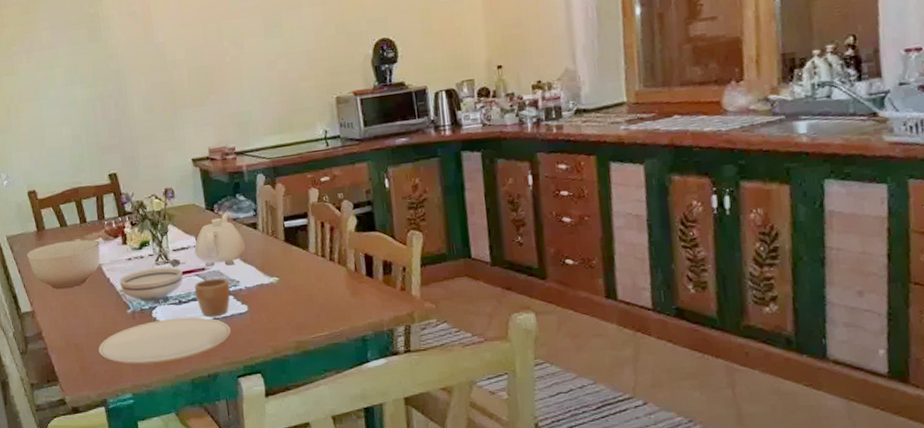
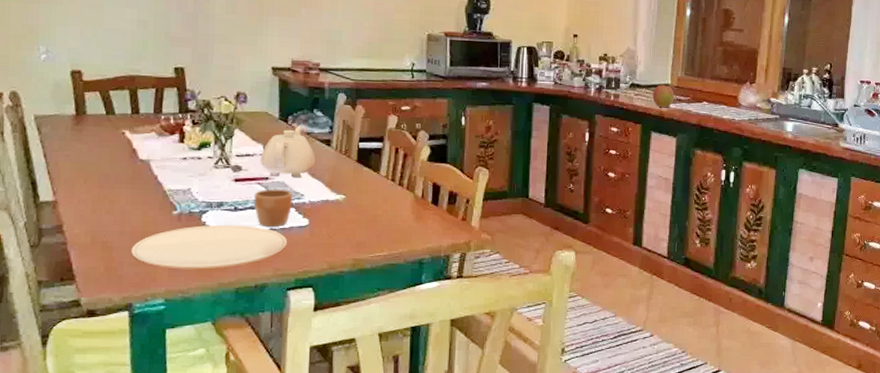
bowl: present [26,239,101,289] -> none [58,129,152,181]
bowl: present [119,266,183,302] -> none [168,171,243,205]
fruit: none [605,103,634,132] -> present [653,85,674,108]

